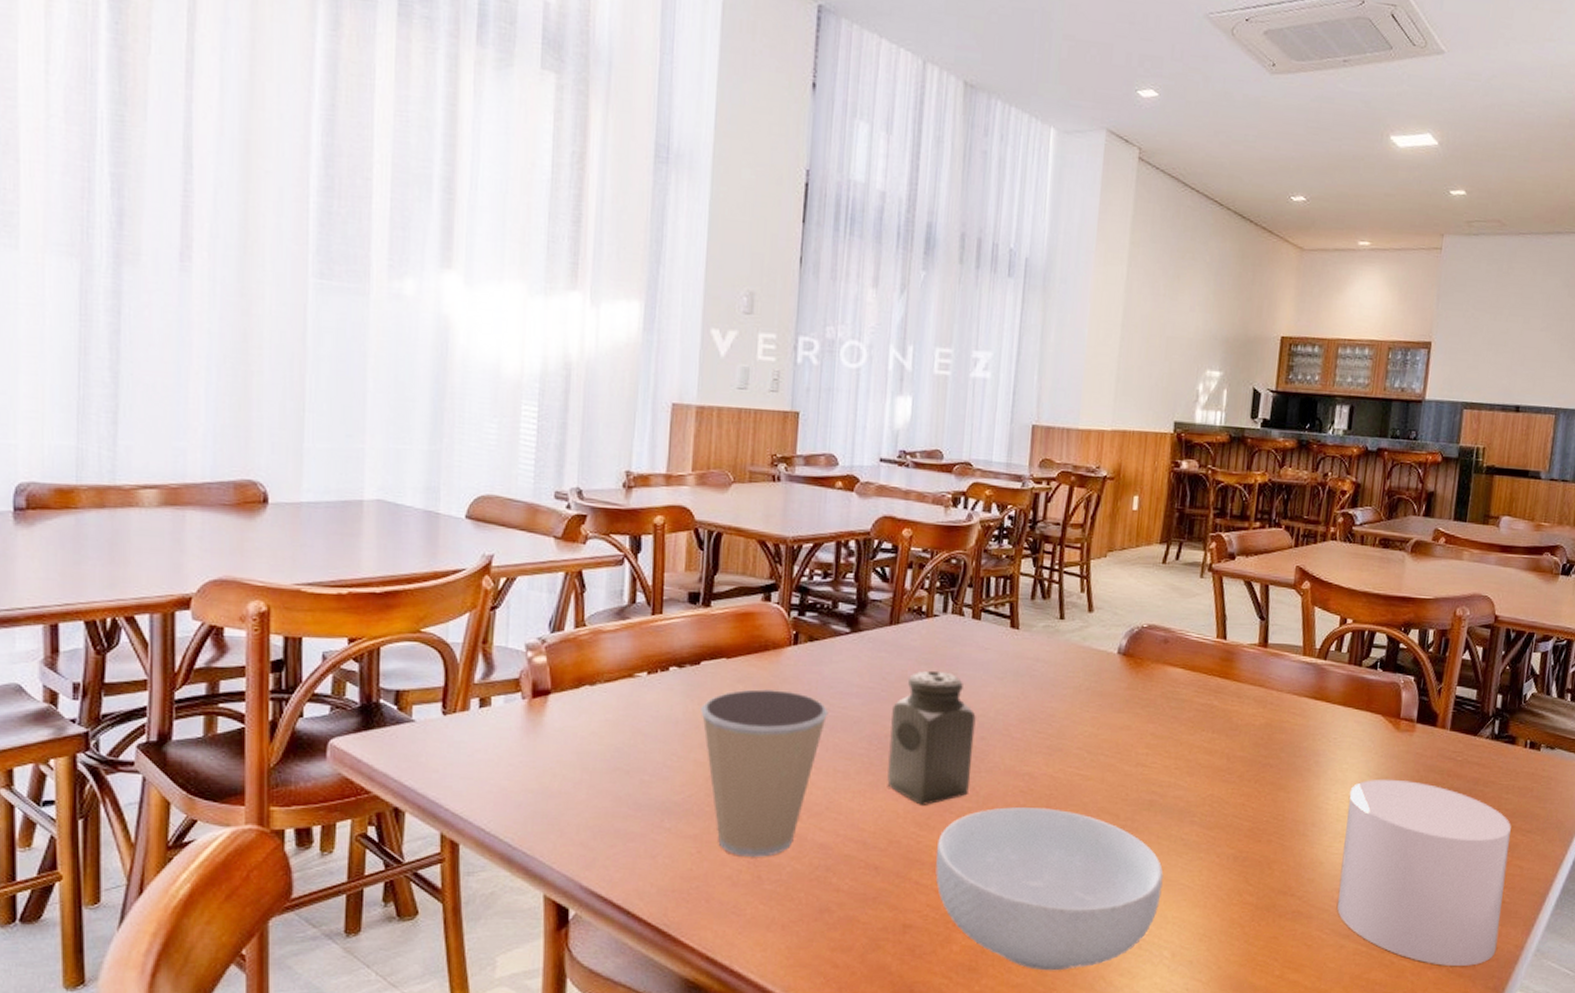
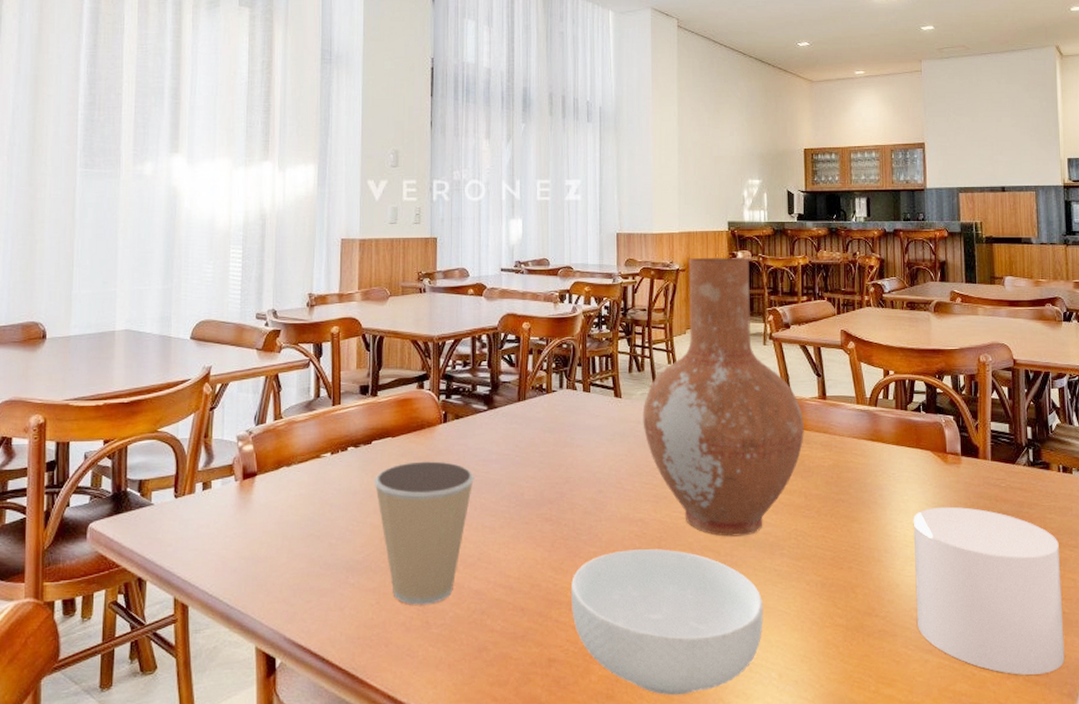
salt shaker: present [887,670,976,805] -> none [526,436,594,552]
vase: none [1042,464,1238,799] -> present [643,258,804,537]

